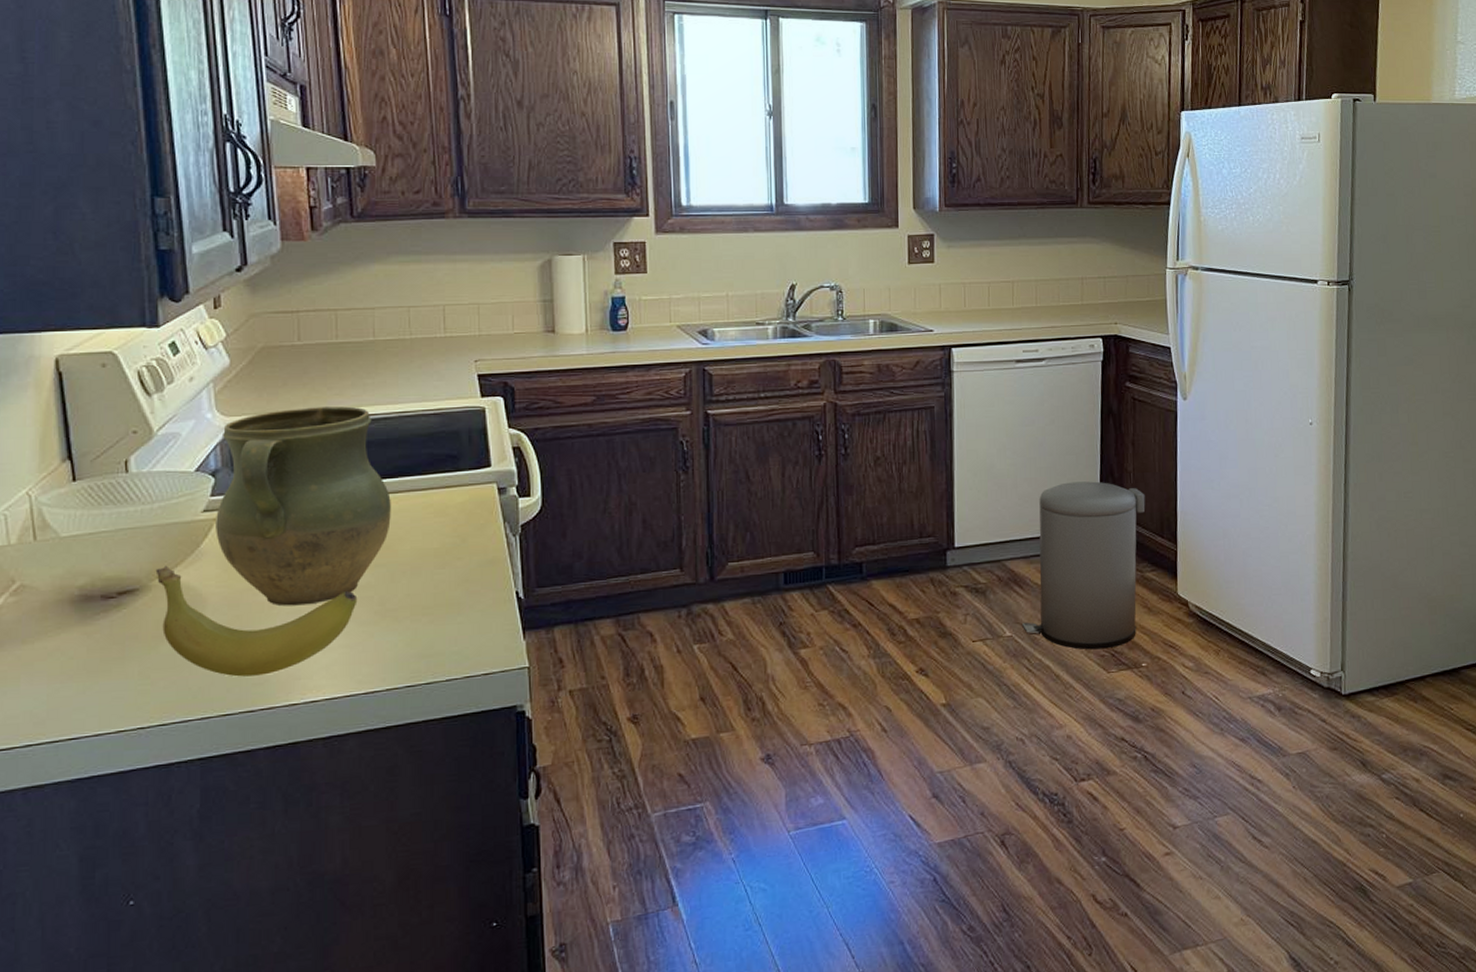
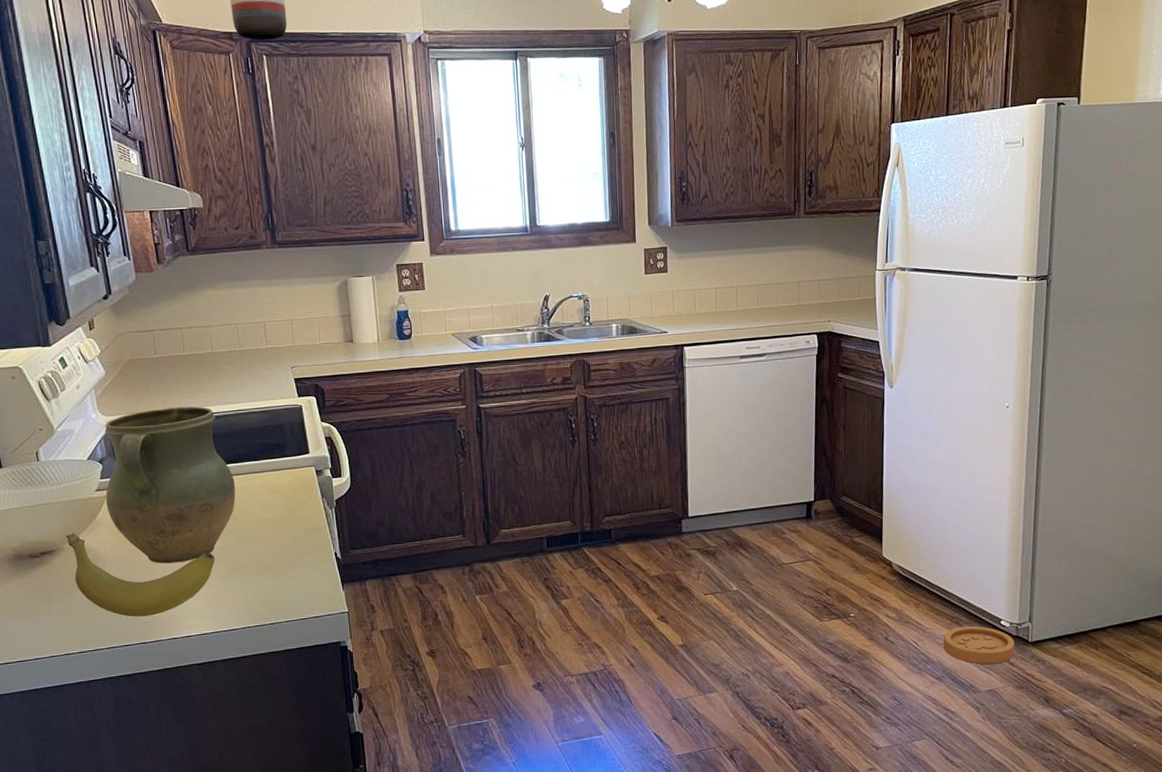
pedal bin: present [1021,481,1145,650] -> none [746,460,855,602]
pet bowl: none [1247,676,1327,723] -> present [943,626,1015,665]

